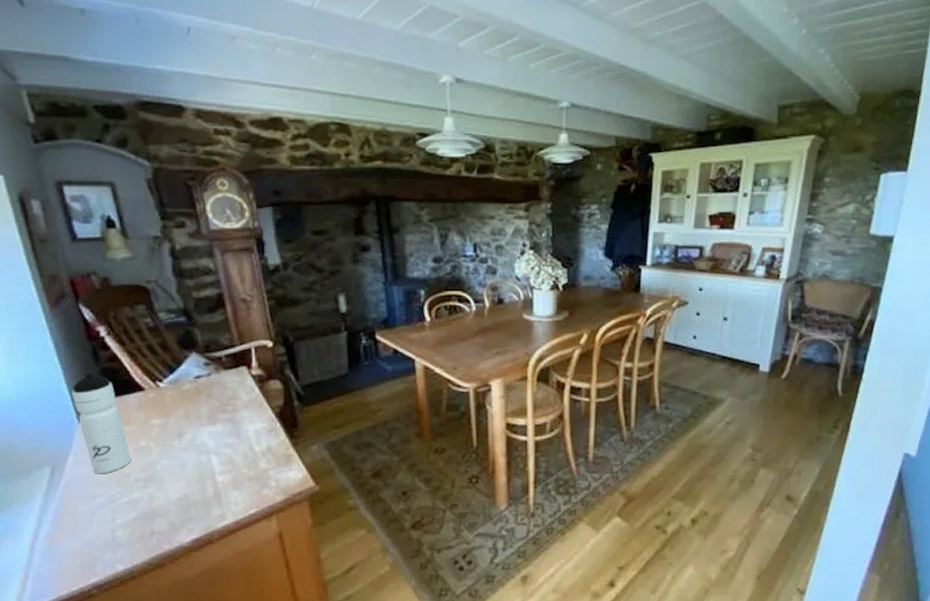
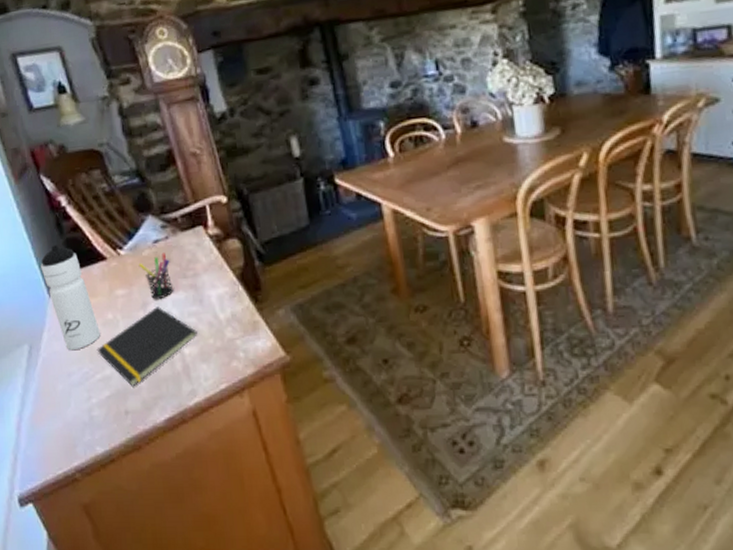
notepad: none [126,437,232,509] -> present [97,307,197,386]
pen holder: none [177,388,212,431] -> present [138,252,174,300]

